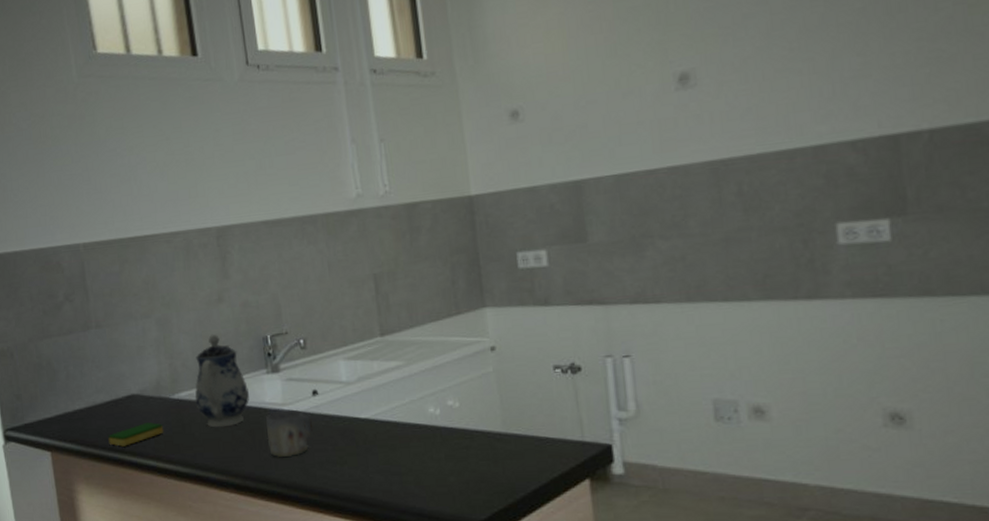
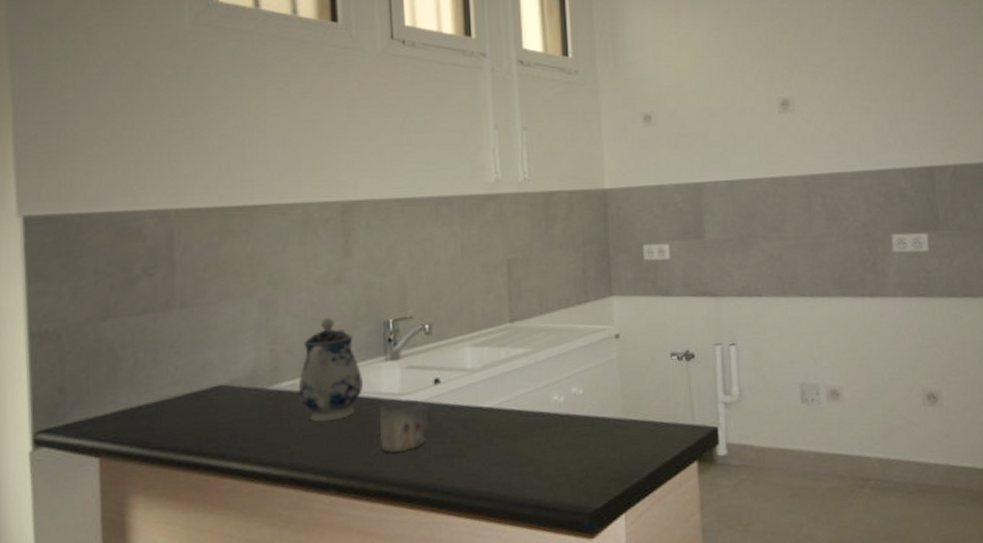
dish sponge: present [108,422,164,447] -> none [182,418,256,448]

